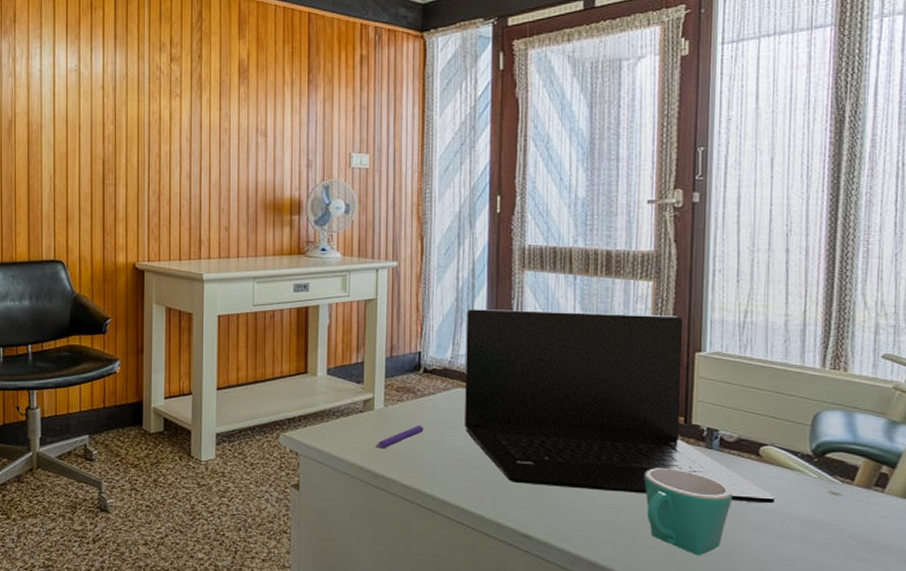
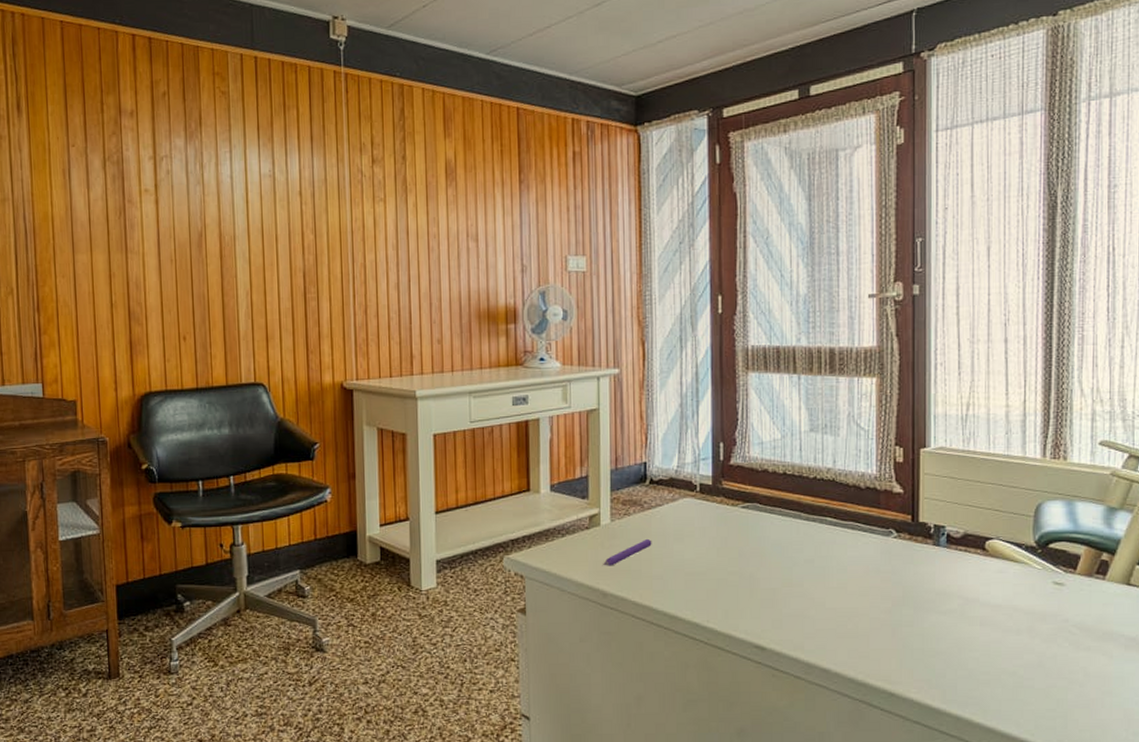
laptop: present [465,309,775,504] -> none [692,412,1002,598]
mug: present [643,467,734,556] -> none [873,567,962,656]

